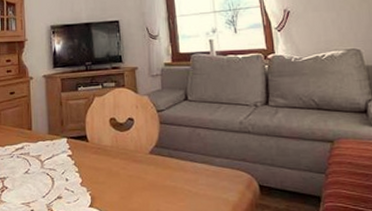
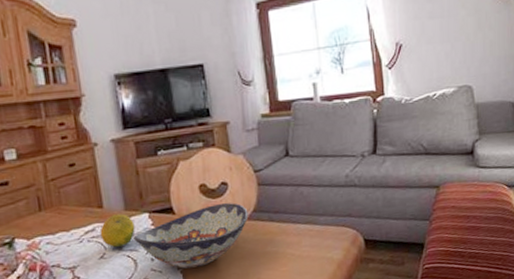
fruit: none [27,137,55,166] -> present [100,214,135,248]
decorative bowl: none [53,137,151,192] -> present [133,203,249,269]

